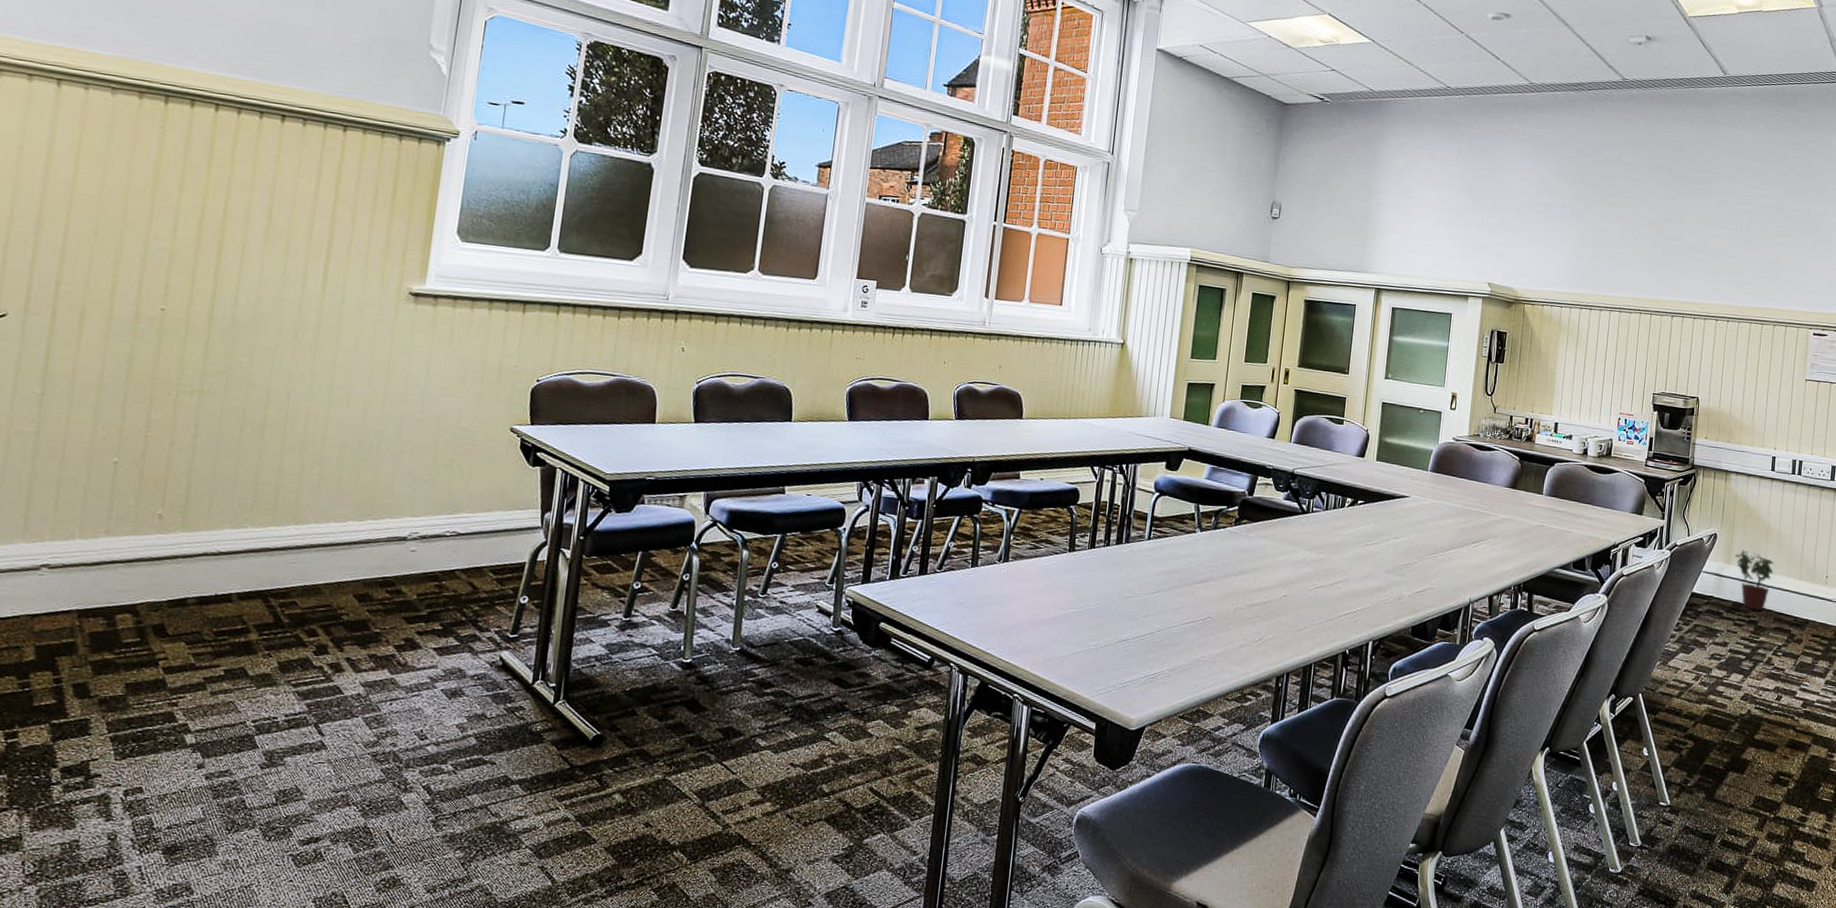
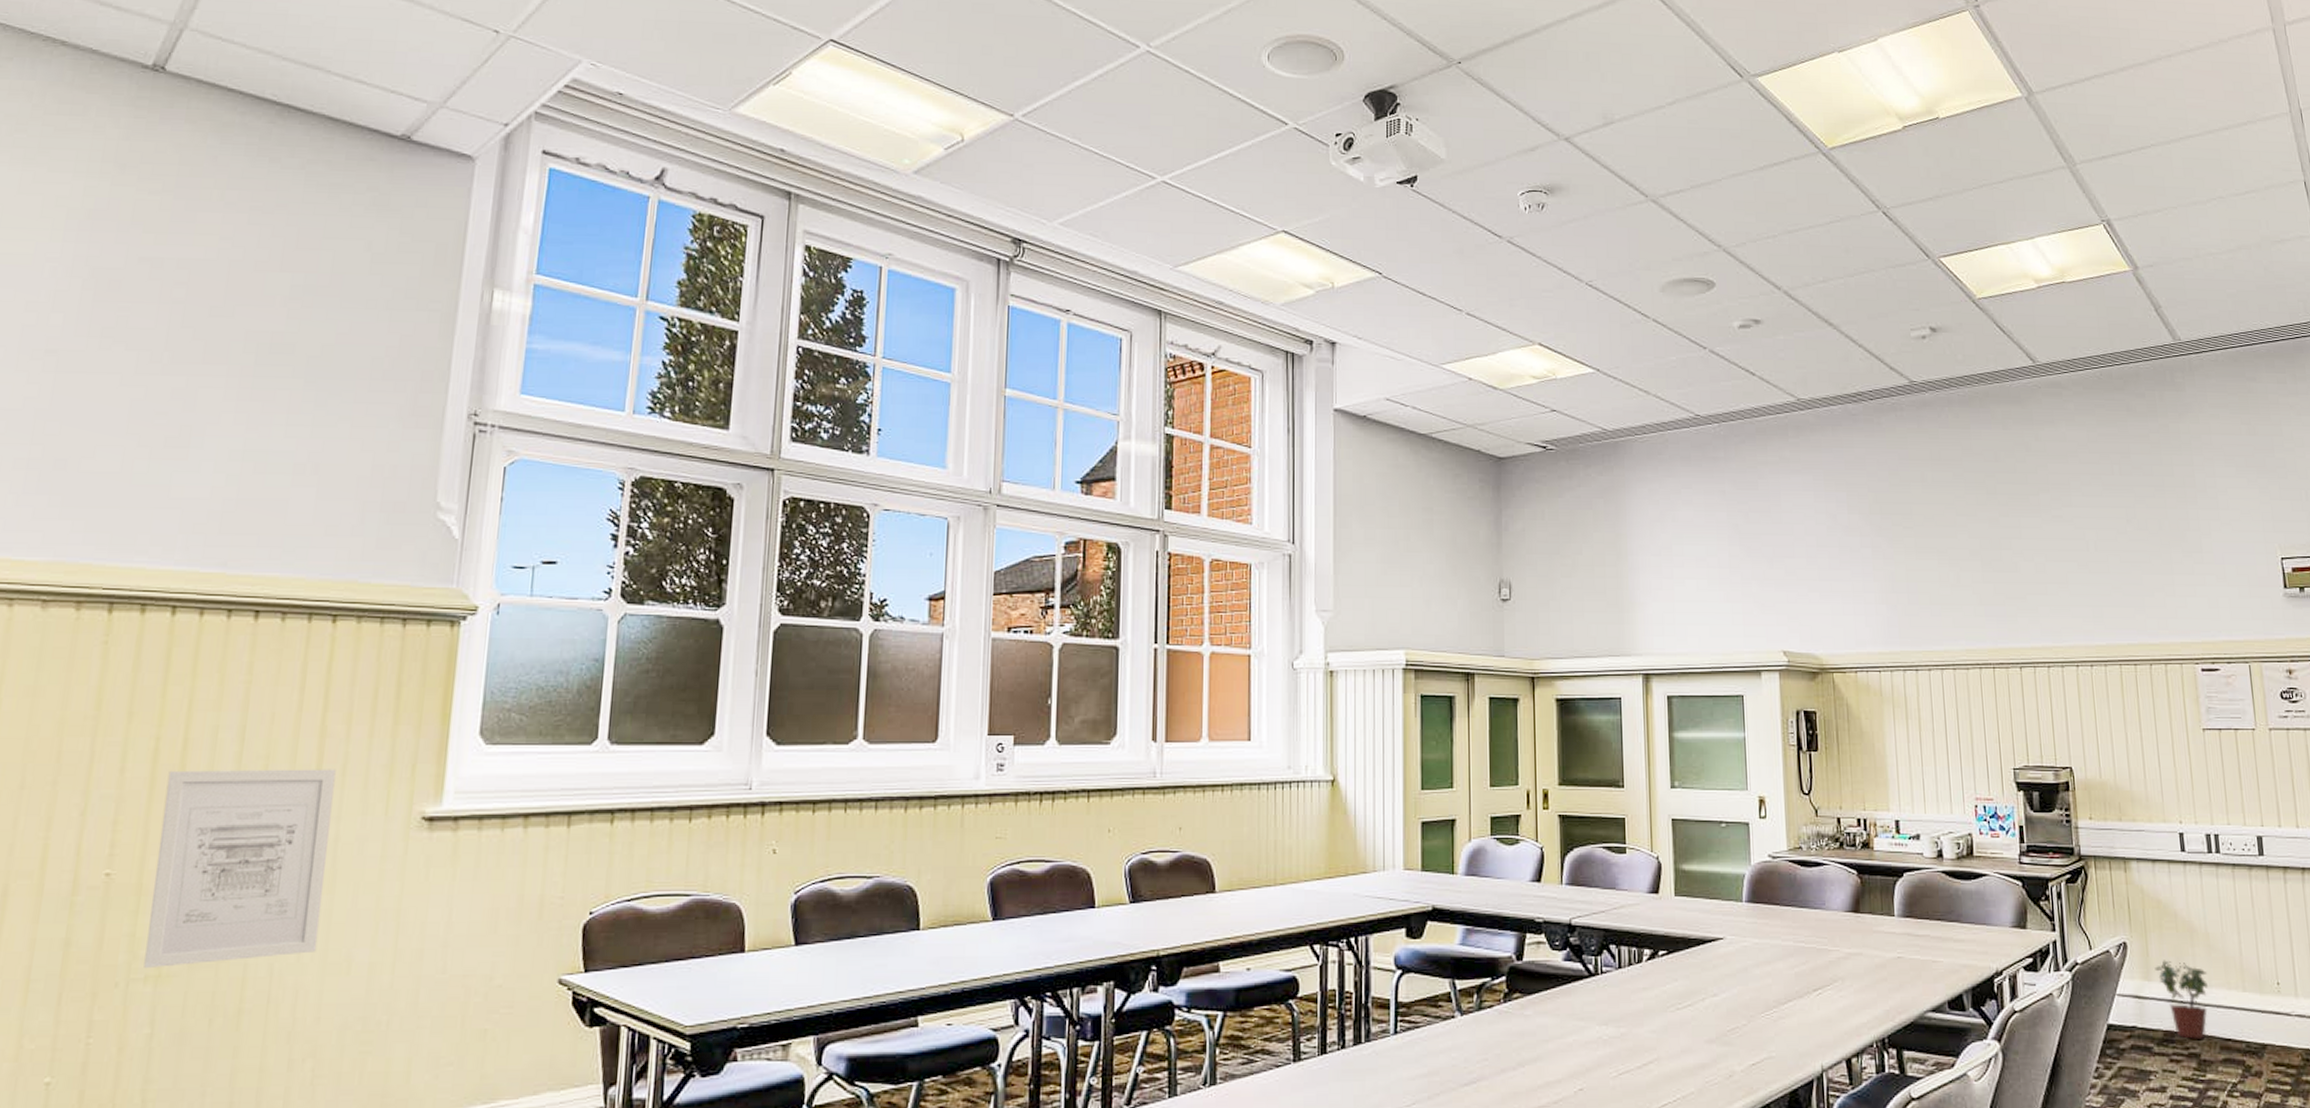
wall art: none [190,234,343,387] -> present [144,769,336,968]

